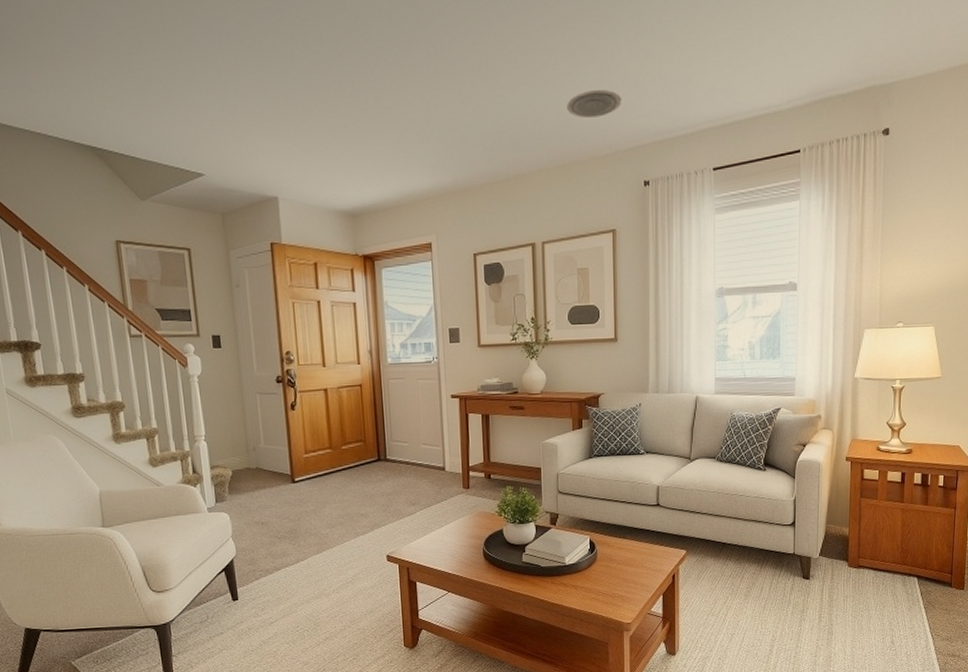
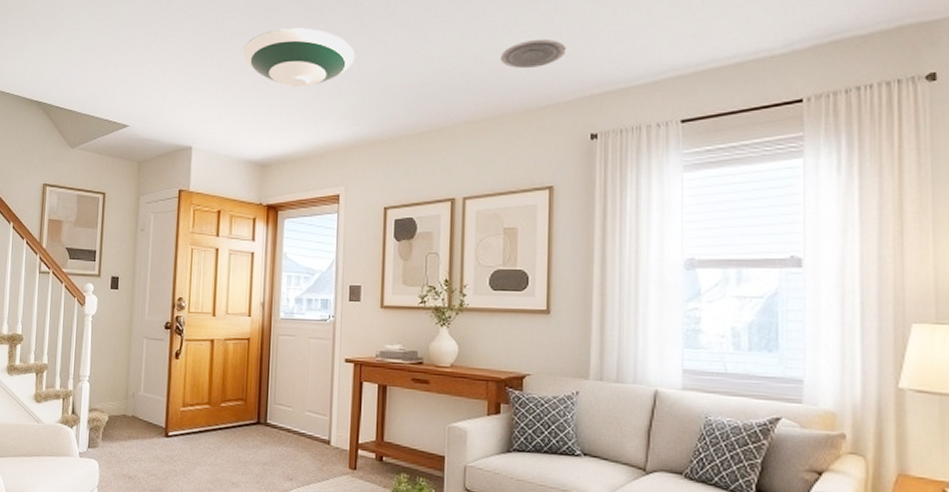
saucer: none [318,69,434,134] -> present [242,27,355,88]

